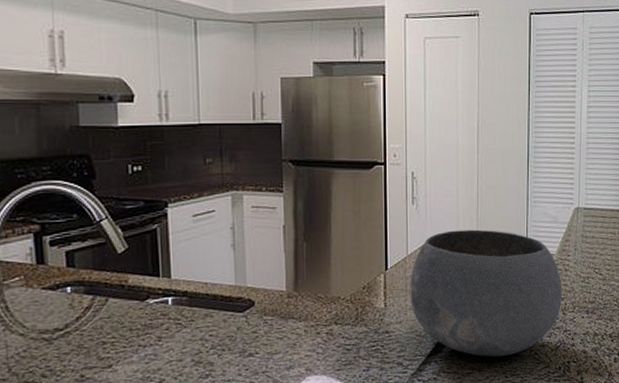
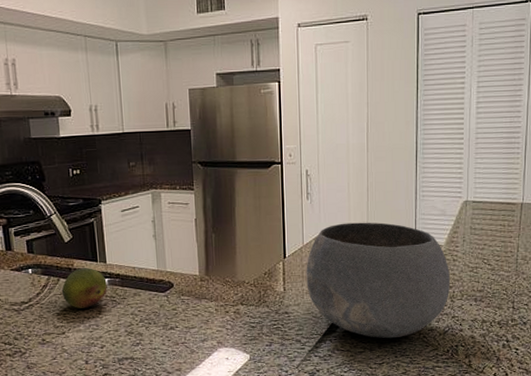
fruit: none [110,284,171,335] -> present [61,268,107,308]

